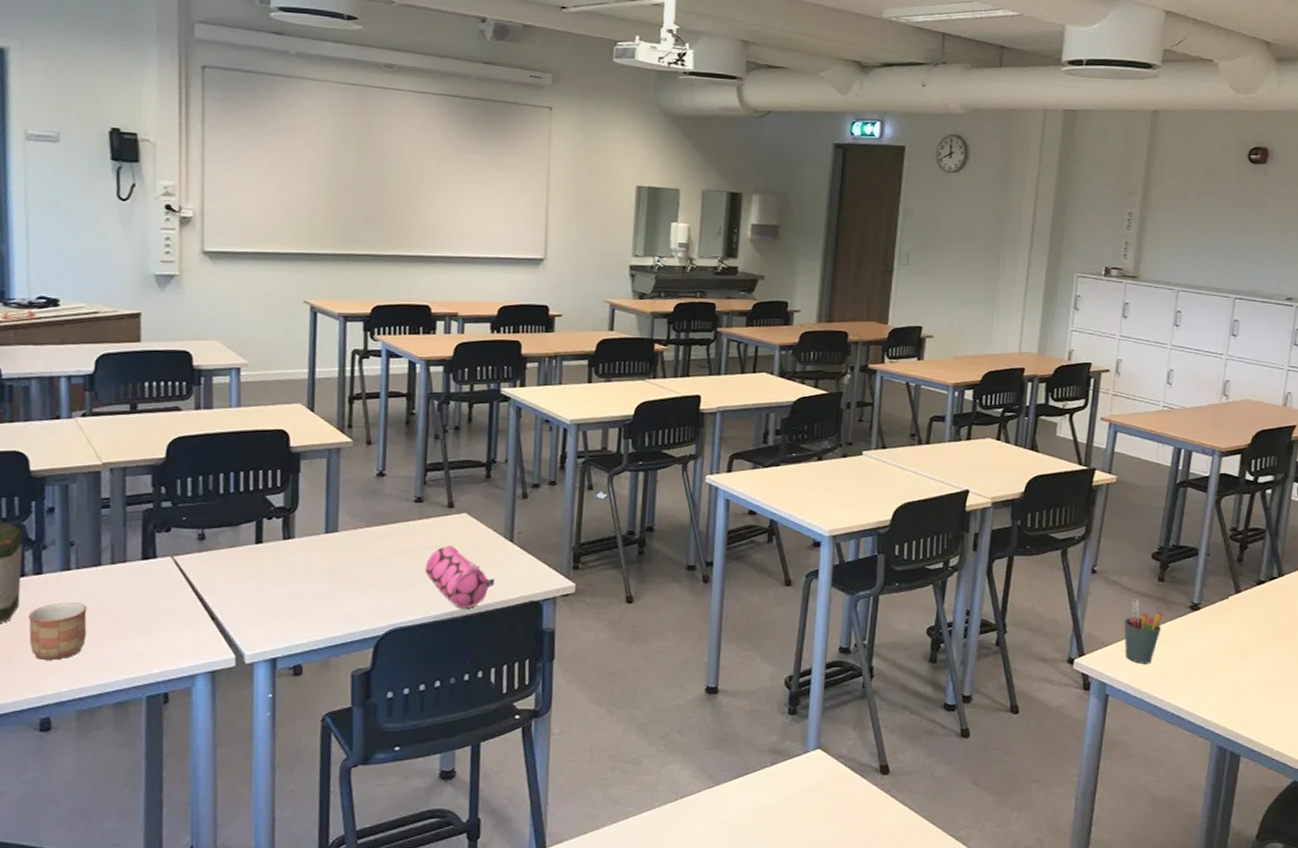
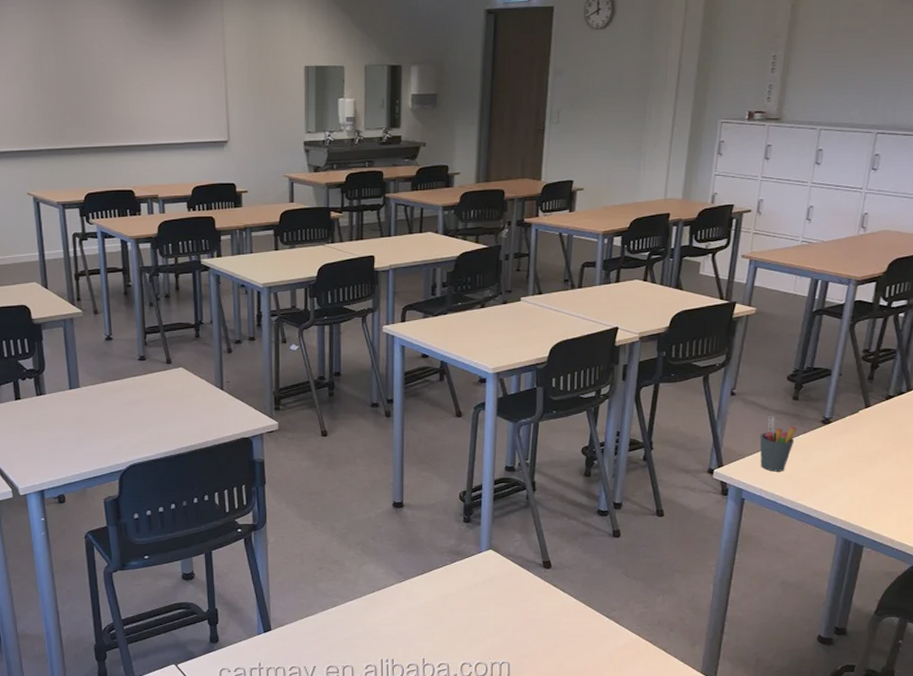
pencil case: present [425,546,495,610] -> none [153,395,212,447]

